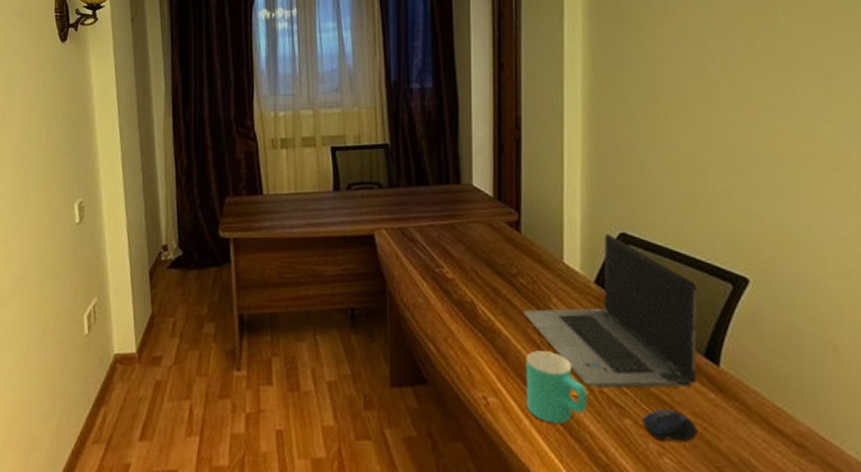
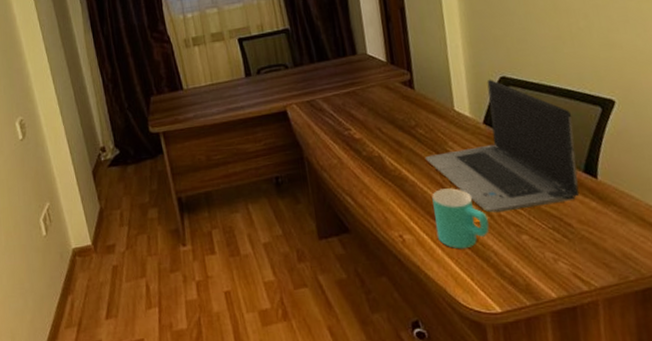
computer mouse: present [642,409,698,441] -> none [536,222,585,248]

